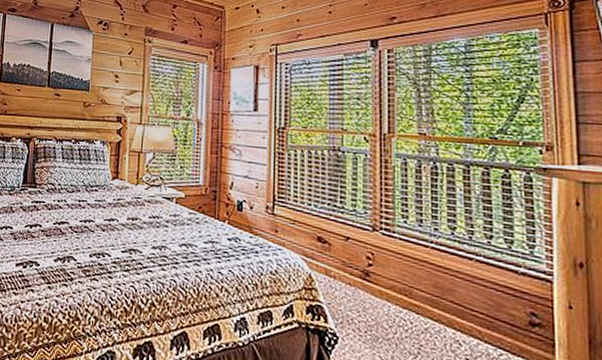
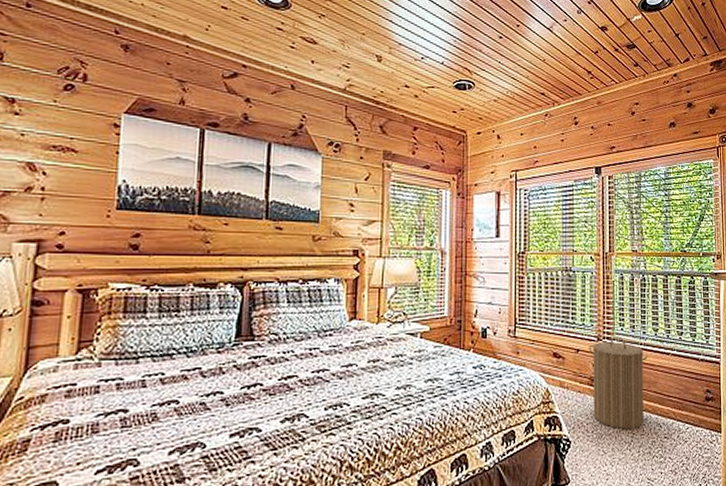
laundry hamper: none [361,229,441,340] -> present [589,336,648,430]

